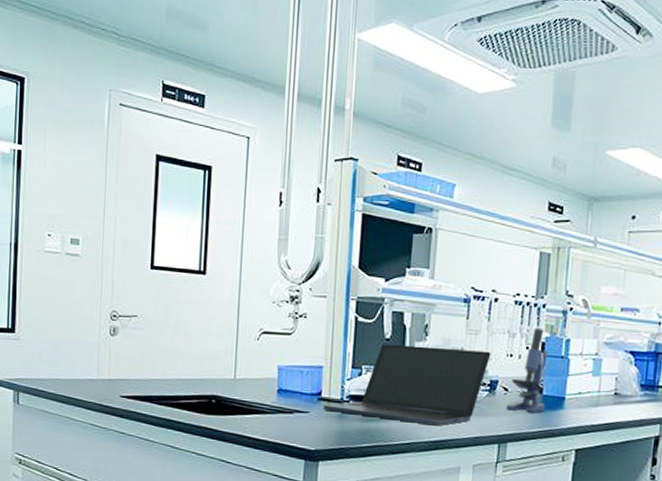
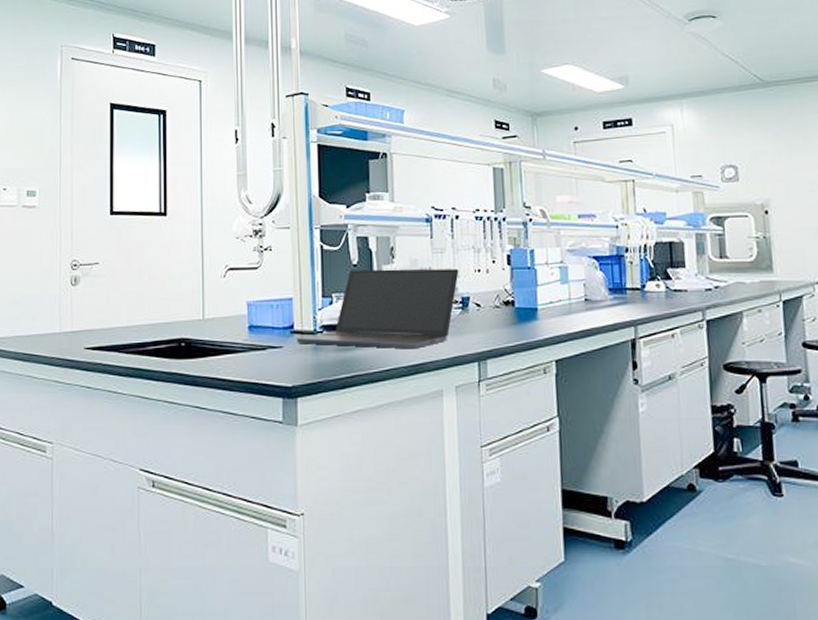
microscope: present [506,327,548,413] -> none [480,241,520,327]

